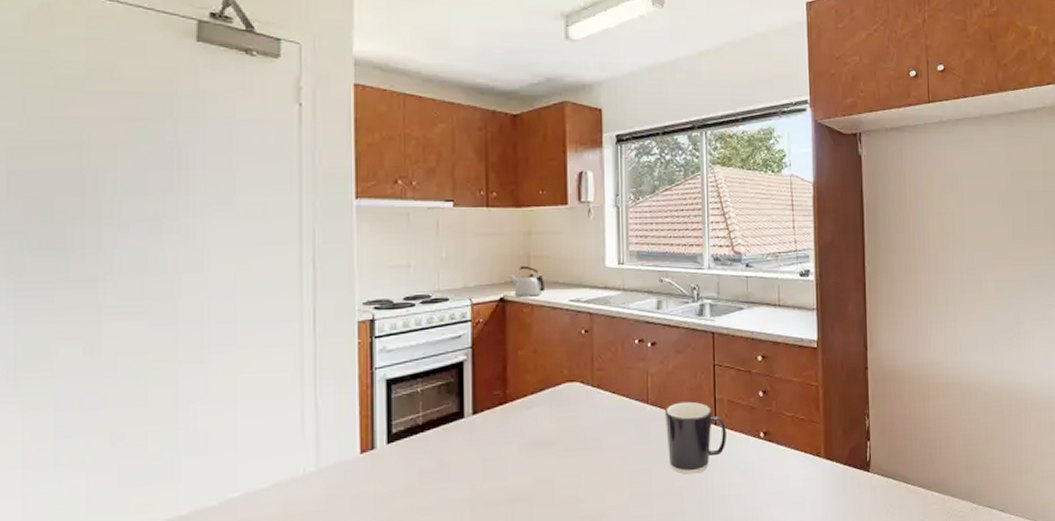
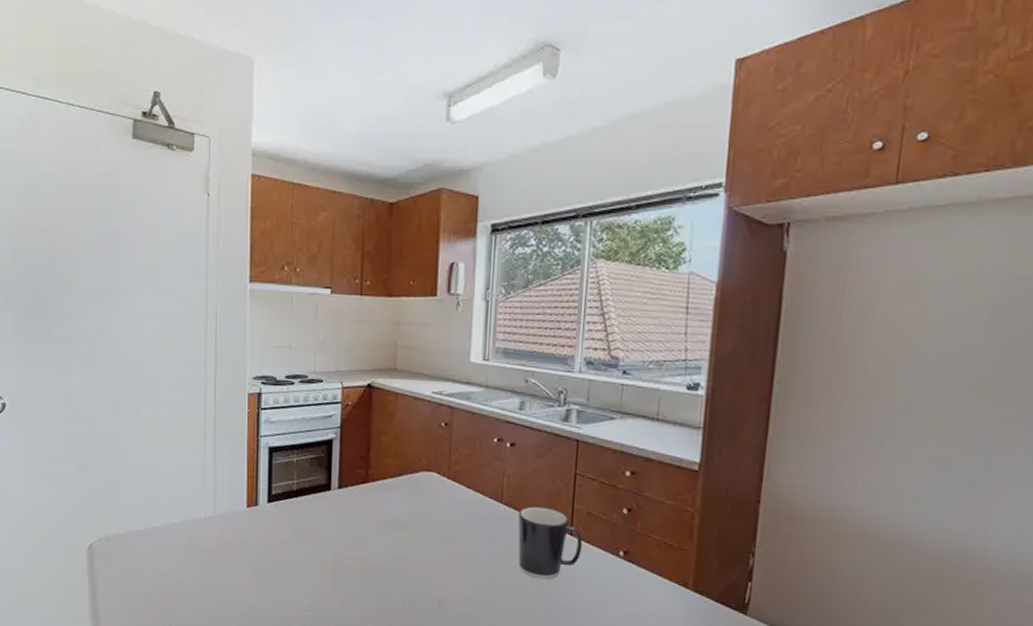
kettle: present [509,266,544,298] -> none [377,355,409,387]

